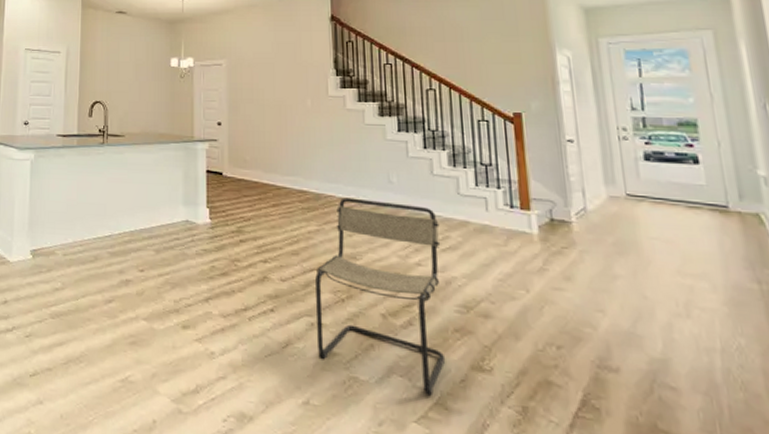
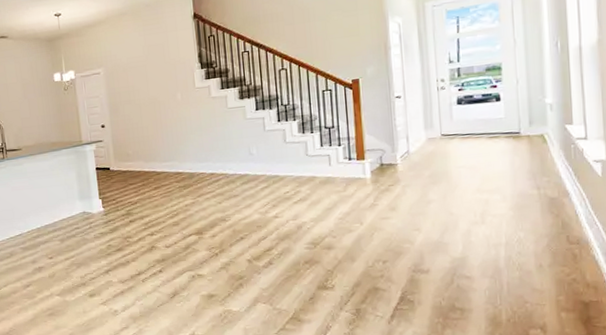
chair: present [315,197,446,396] -> none [193,170,298,313]

